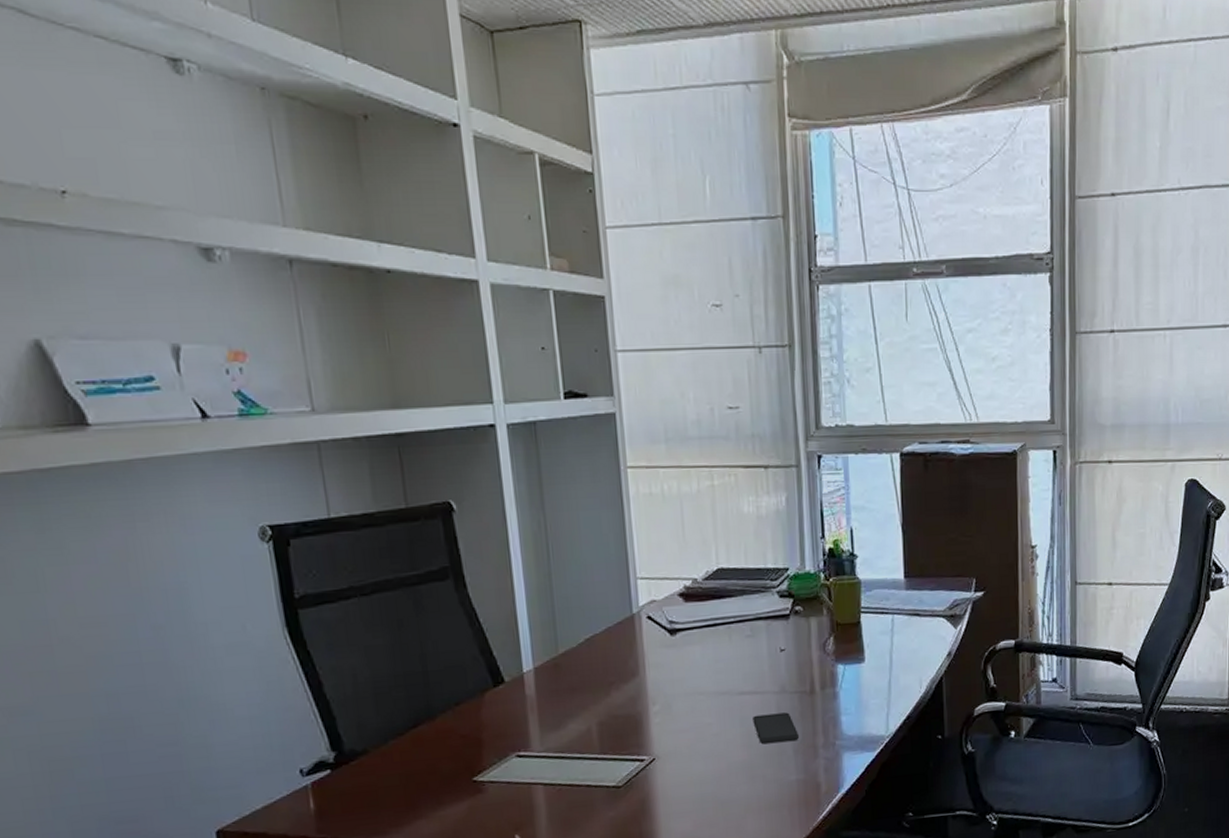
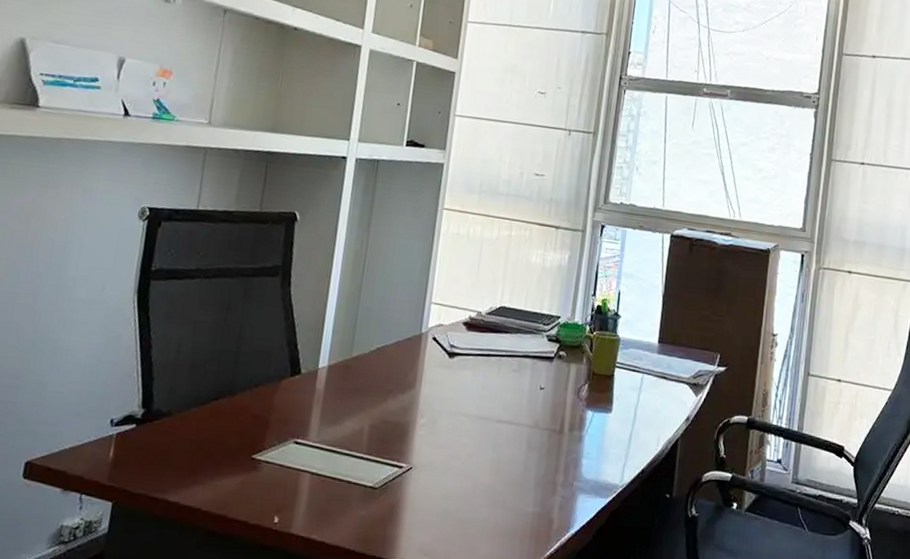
mobile phone: present [753,712,799,745] -> none [504,444,542,475]

